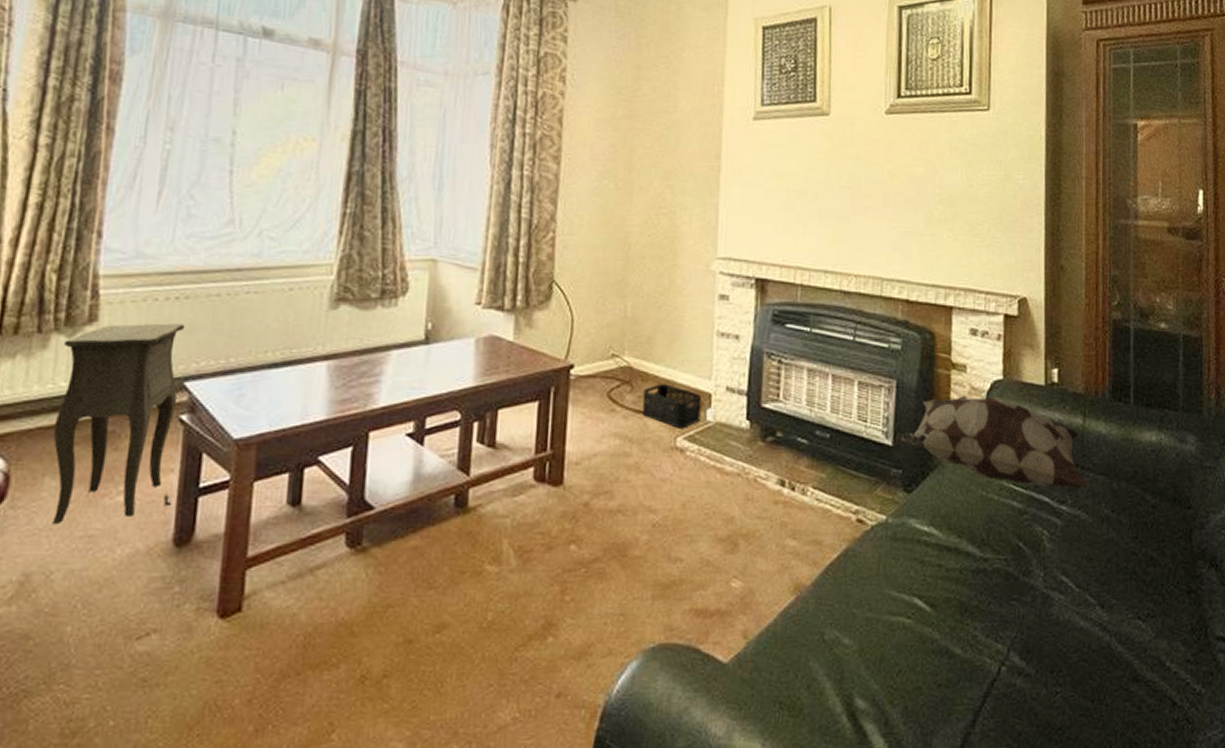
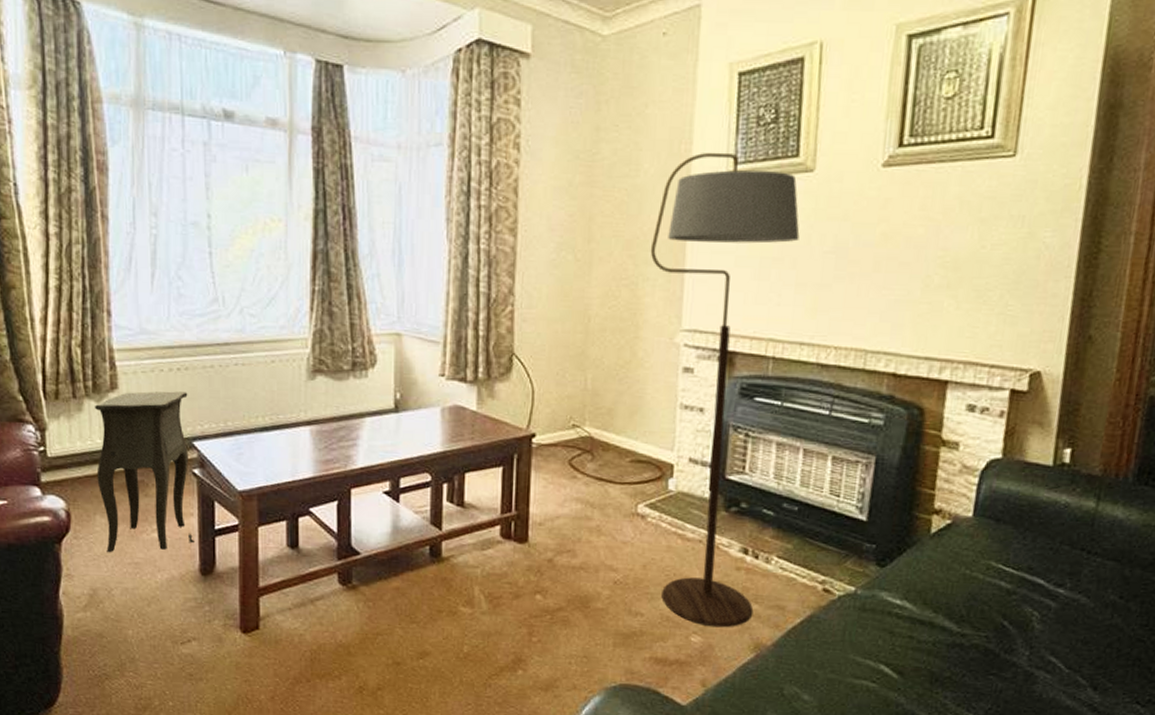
storage bin: present [643,384,702,428] -> none [603,454,664,496]
floor lamp: none [687,93,820,569] -> present [650,152,800,628]
decorative pillow: present [896,395,1089,489] -> none [871,473,1095,573]

